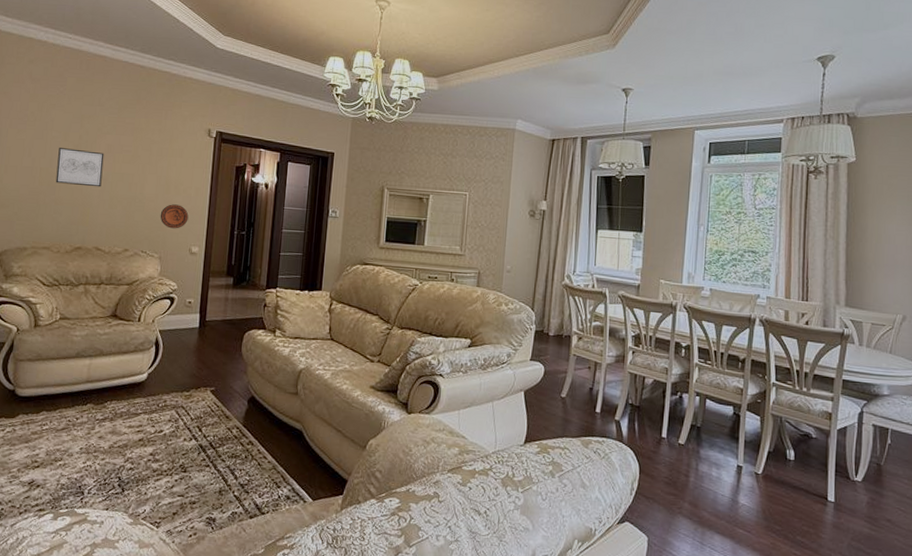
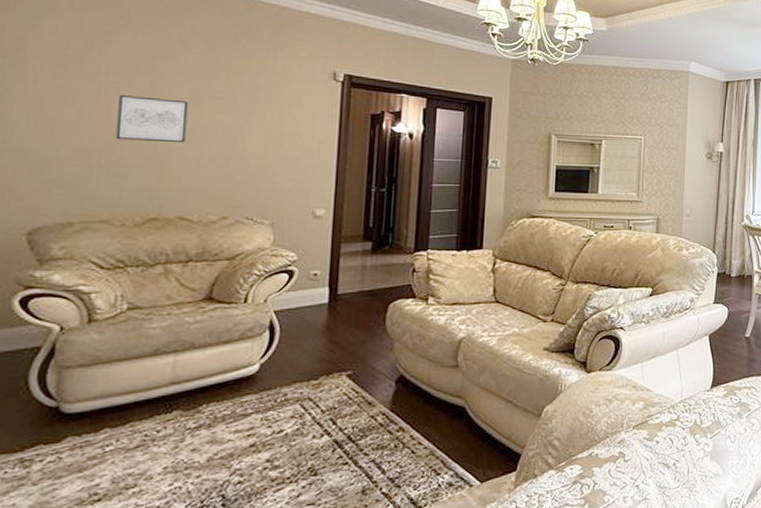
decorative plate: present [160,204,189,229] -> none [270,160,310,189]

